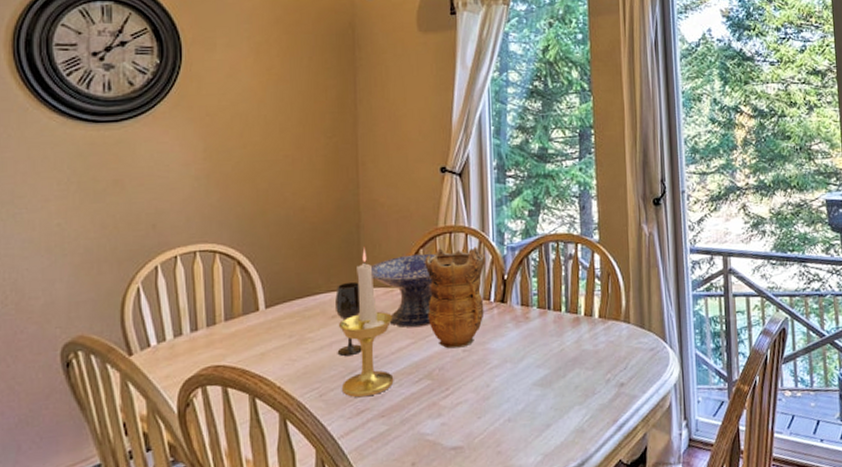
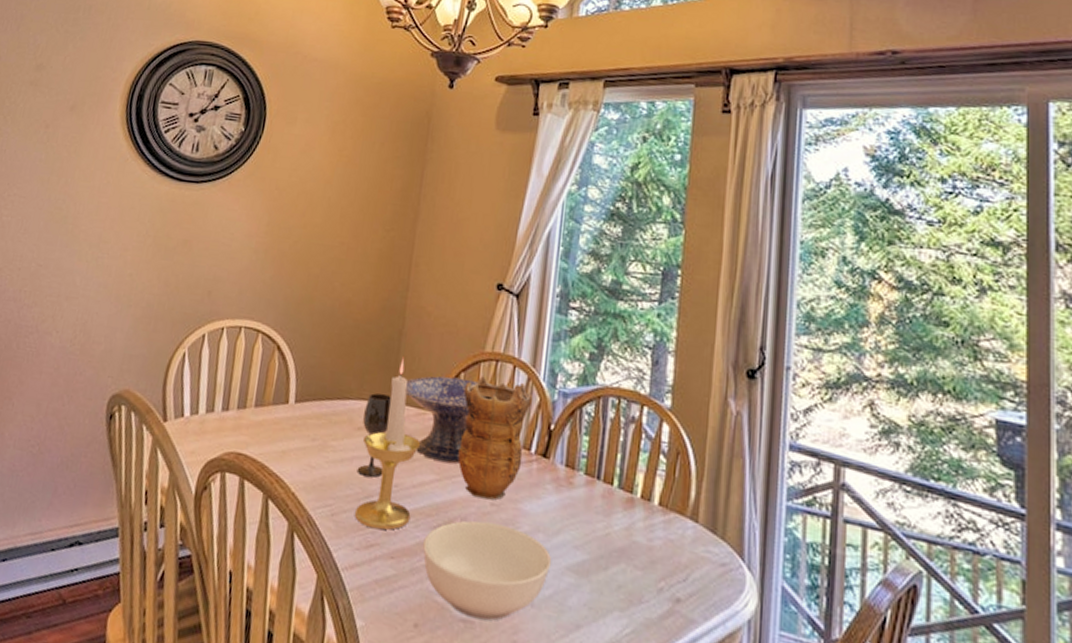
bowl: none [409,364,521,445] -> present [423,520,552,621]

